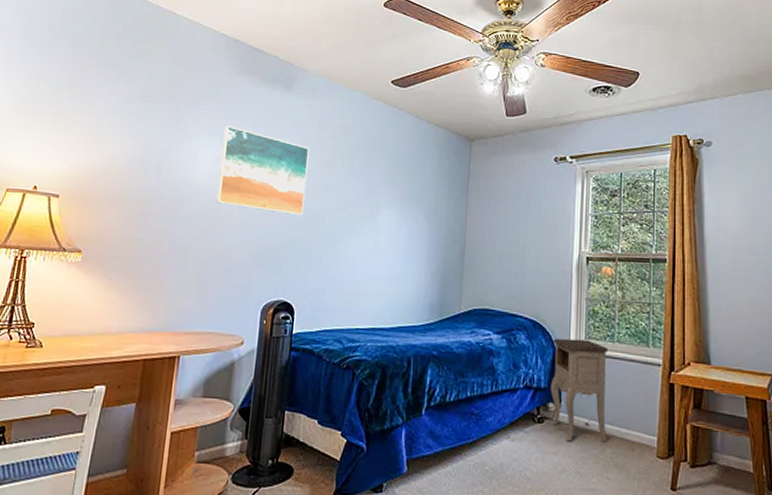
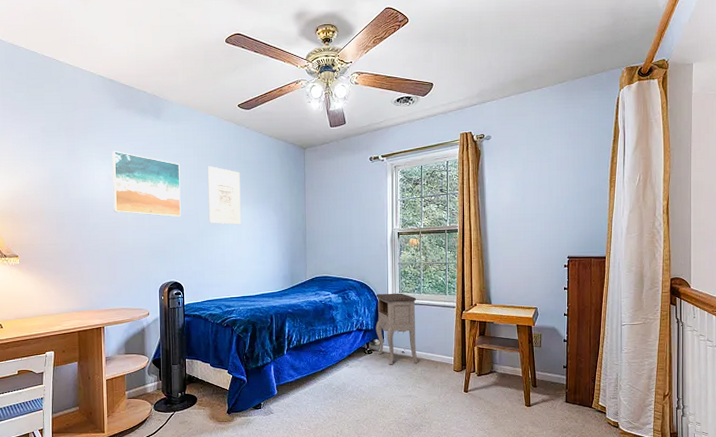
wall art: none [338,153,386,231] -> present [207,166,241,225]

